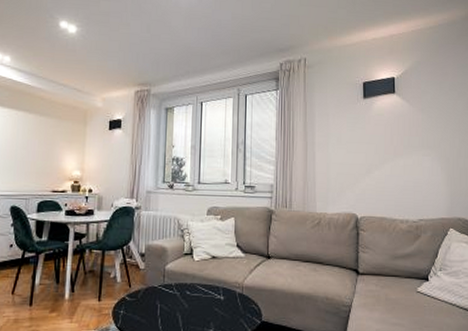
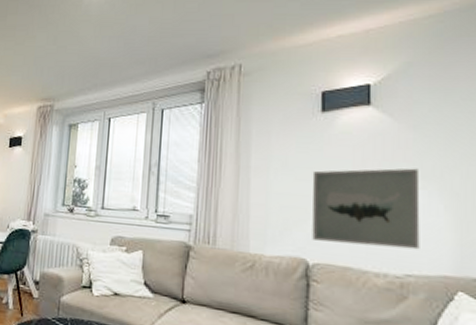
wall art: none [358,141,427,201] -> present [312,168,420,250]

